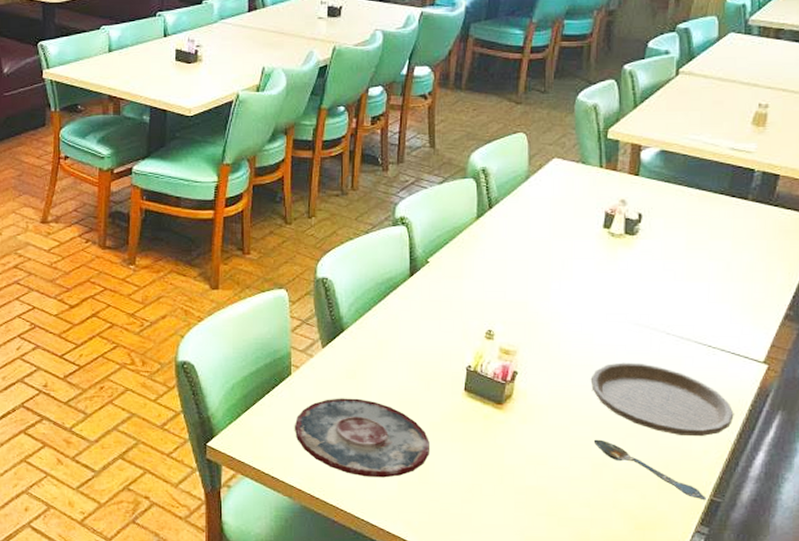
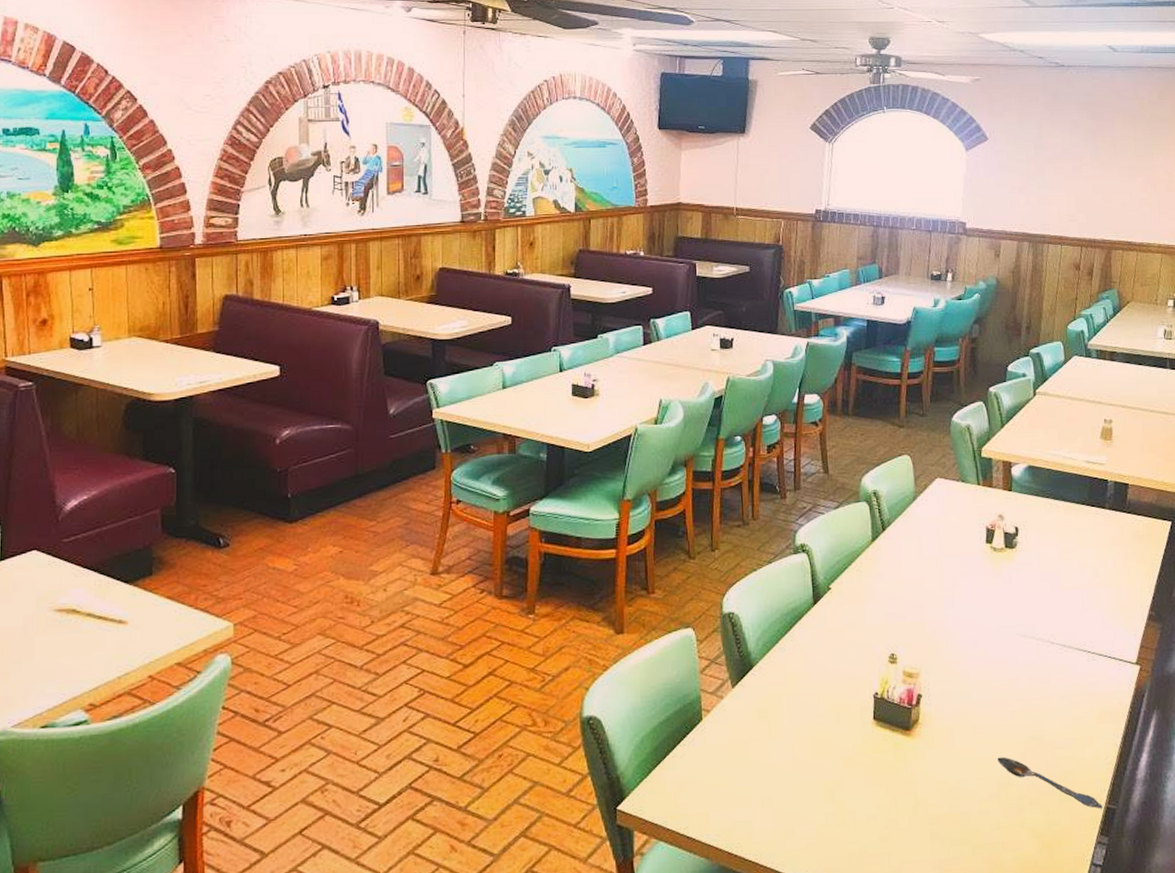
plate: present [294,398,430,478] -> none [708,739,845,825]
plate: present [590,362,734,437] -> none [988,674,1118,745]

